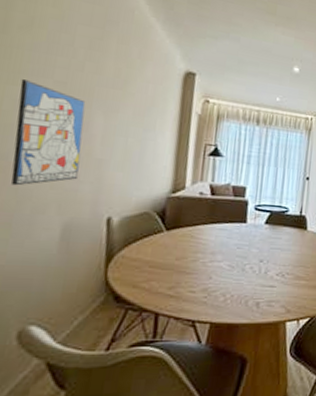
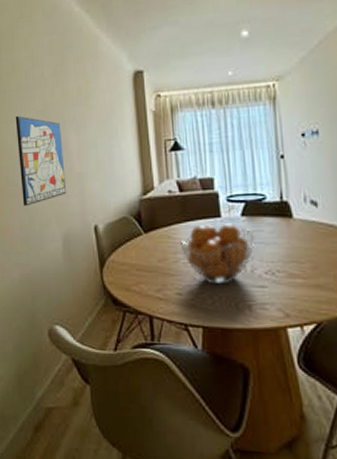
fruit basket: none [202,228,273,284] -> present [180,223,255,285]

